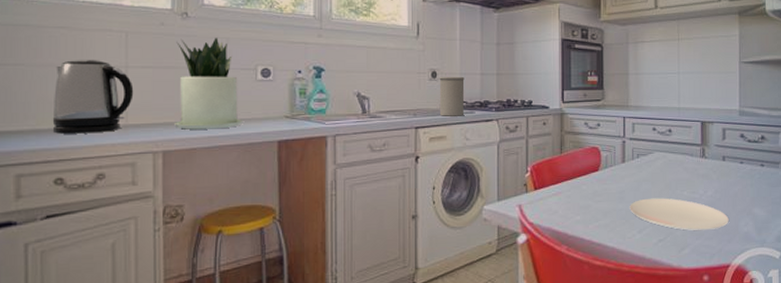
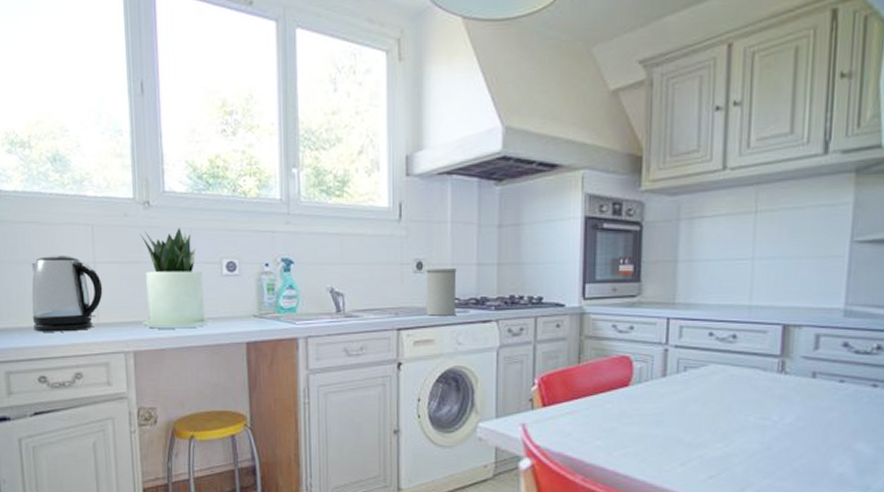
plate: present [630,198,729,231] -> none [670,423,815,469]

